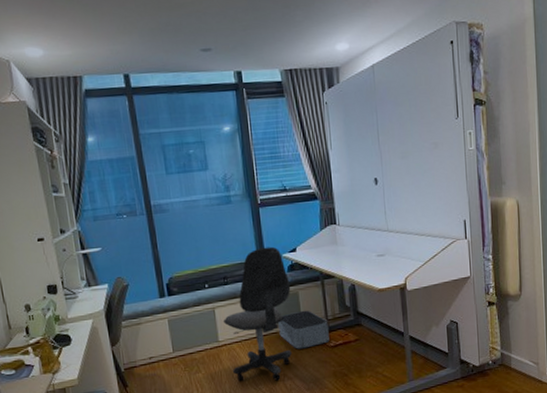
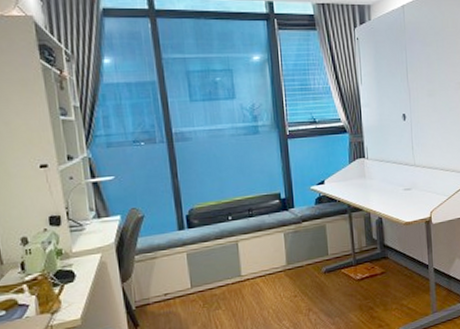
office chair: present [223,246,292,381] -> none [246,178,318,317]
storage bin: present [278,310,330,349] -> none [304,243,356,283]

